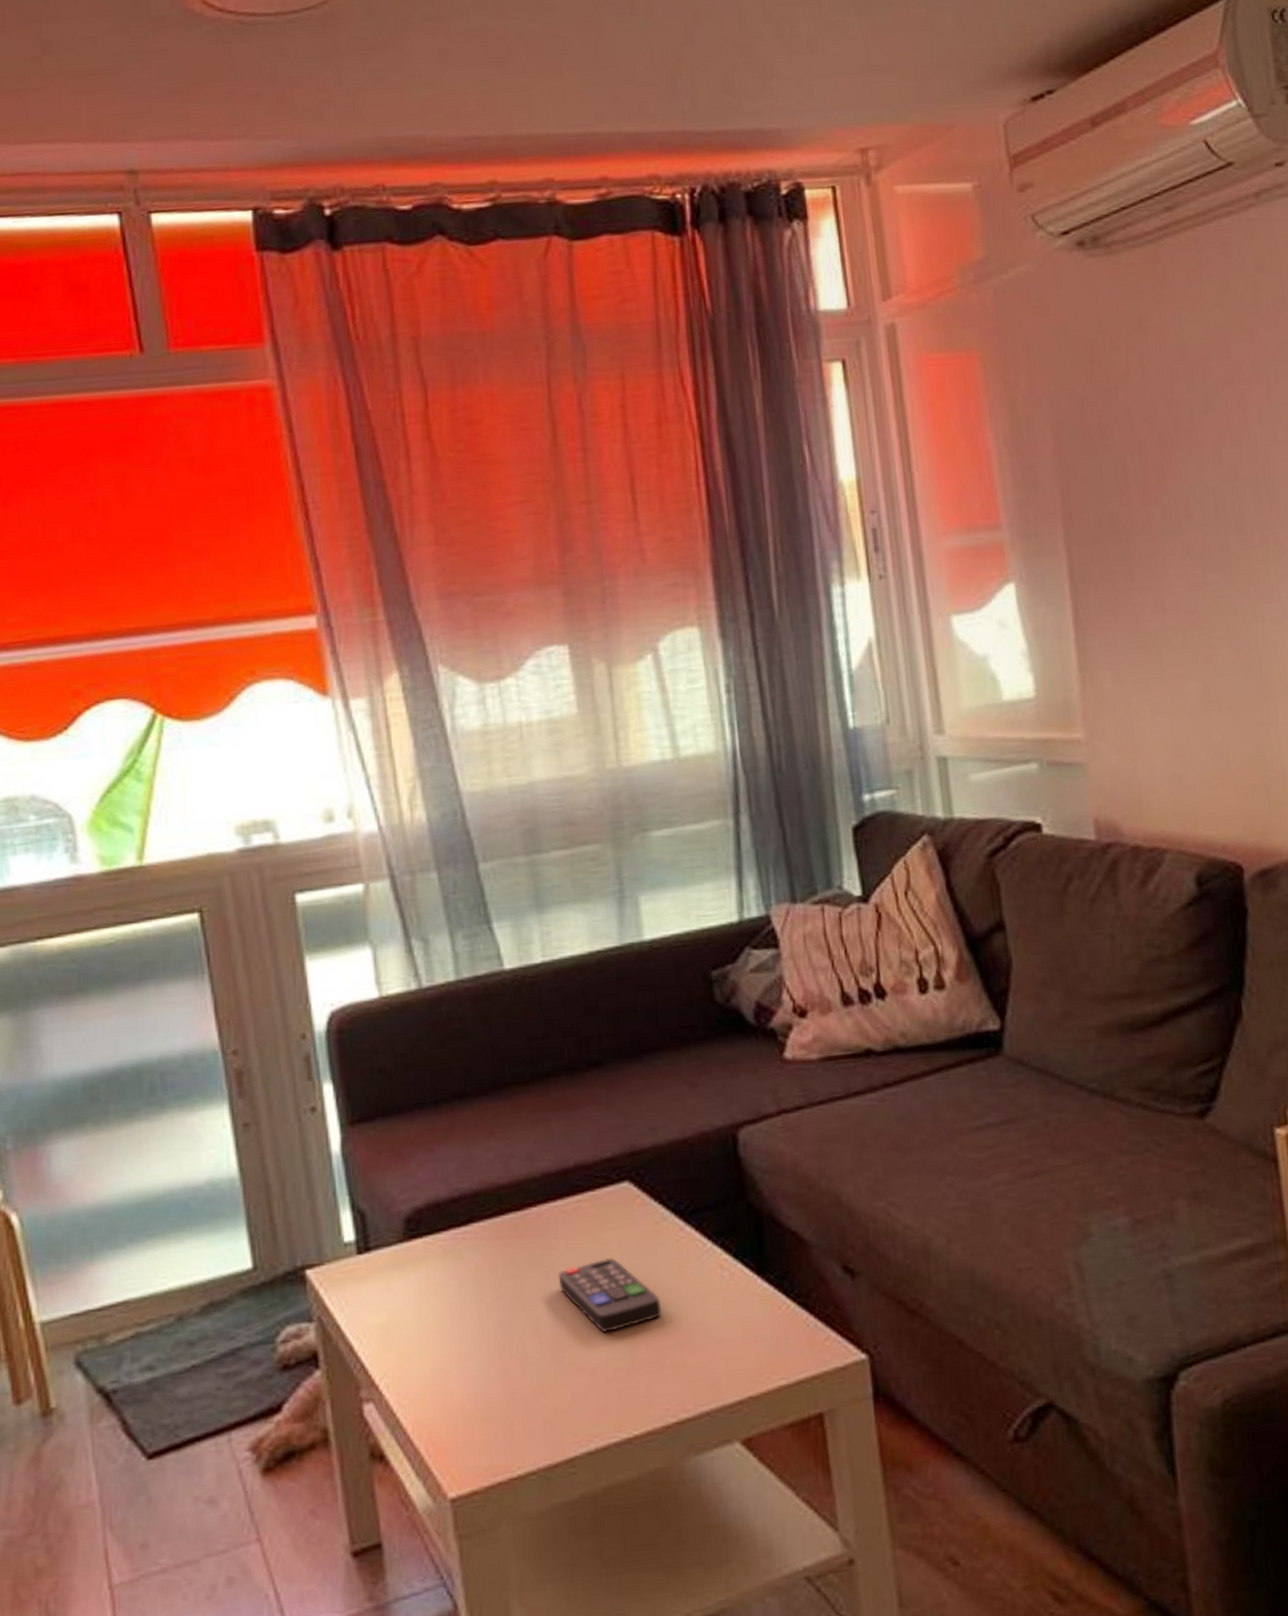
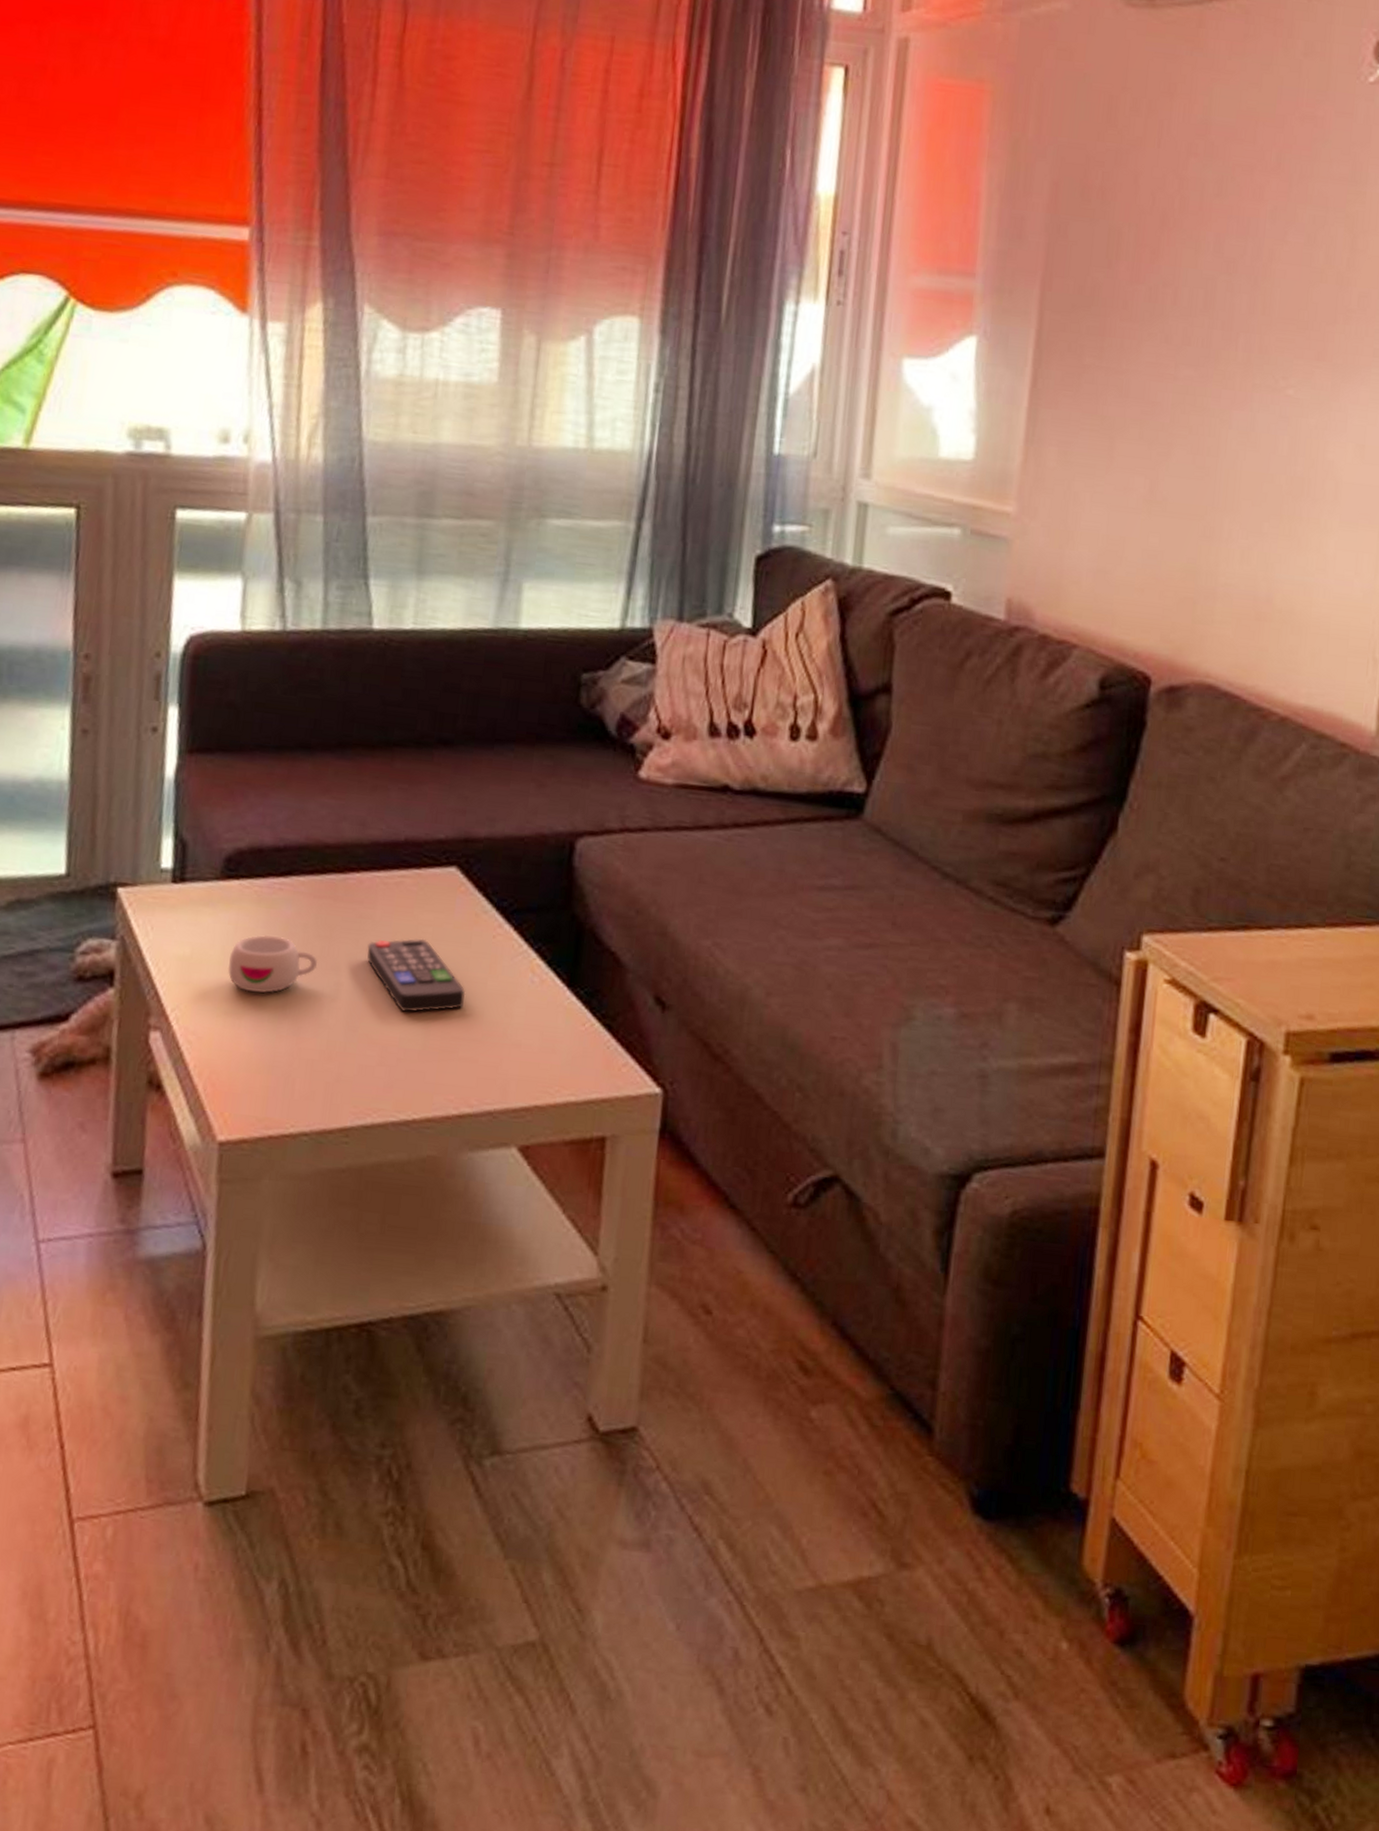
mug: none [427,1285,514,1346] -> present [227,934,318,993]

